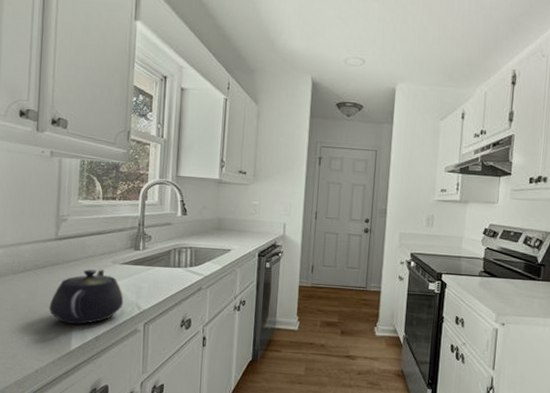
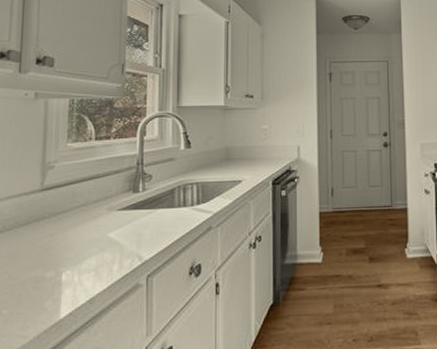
teapot: present [49,269,124,324] -> none [33,219,122,287]

